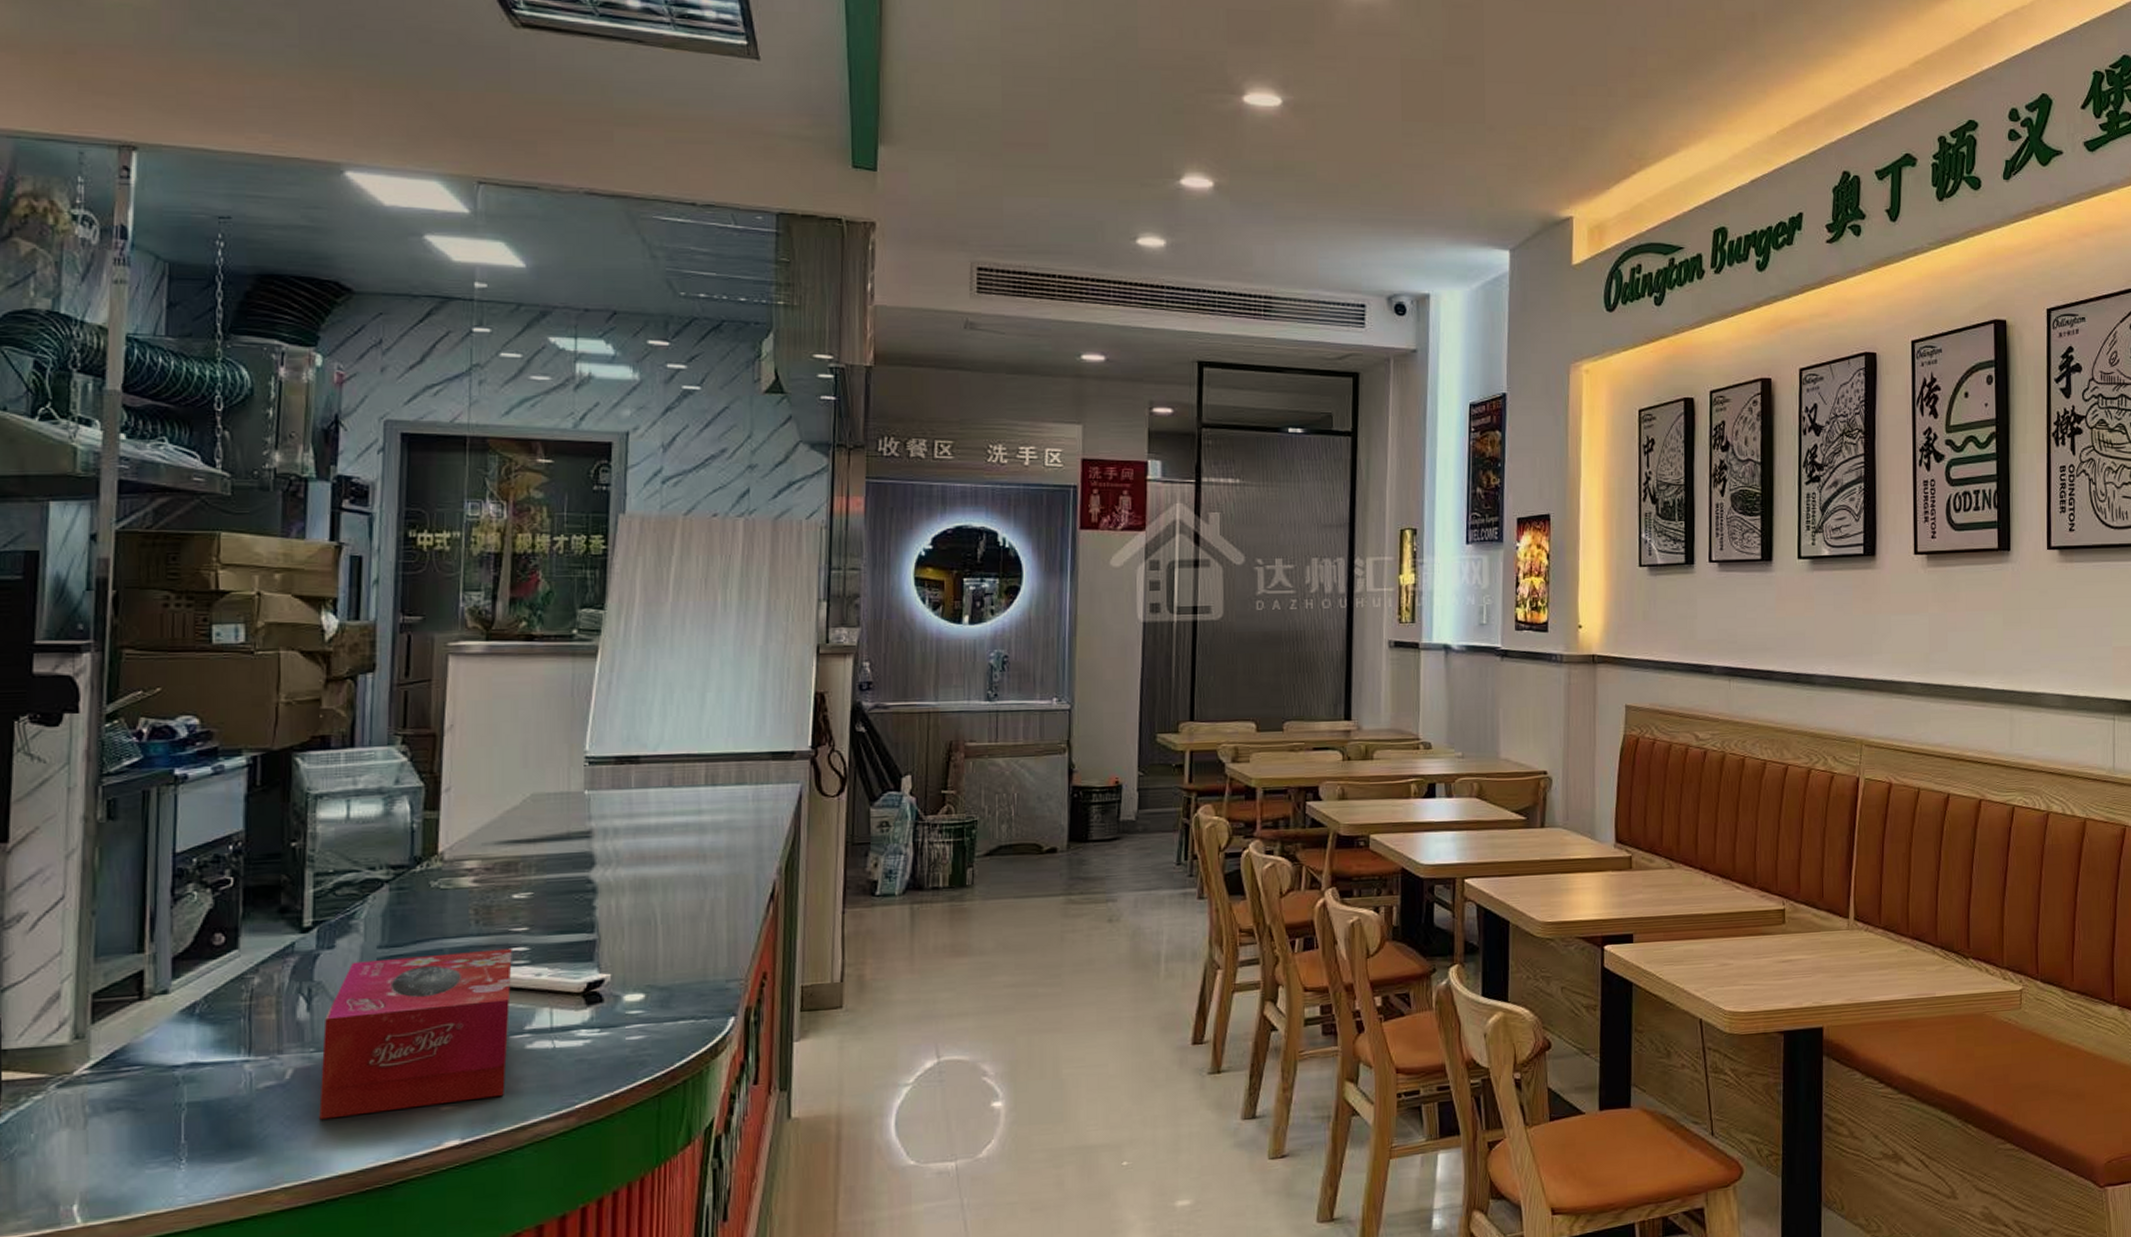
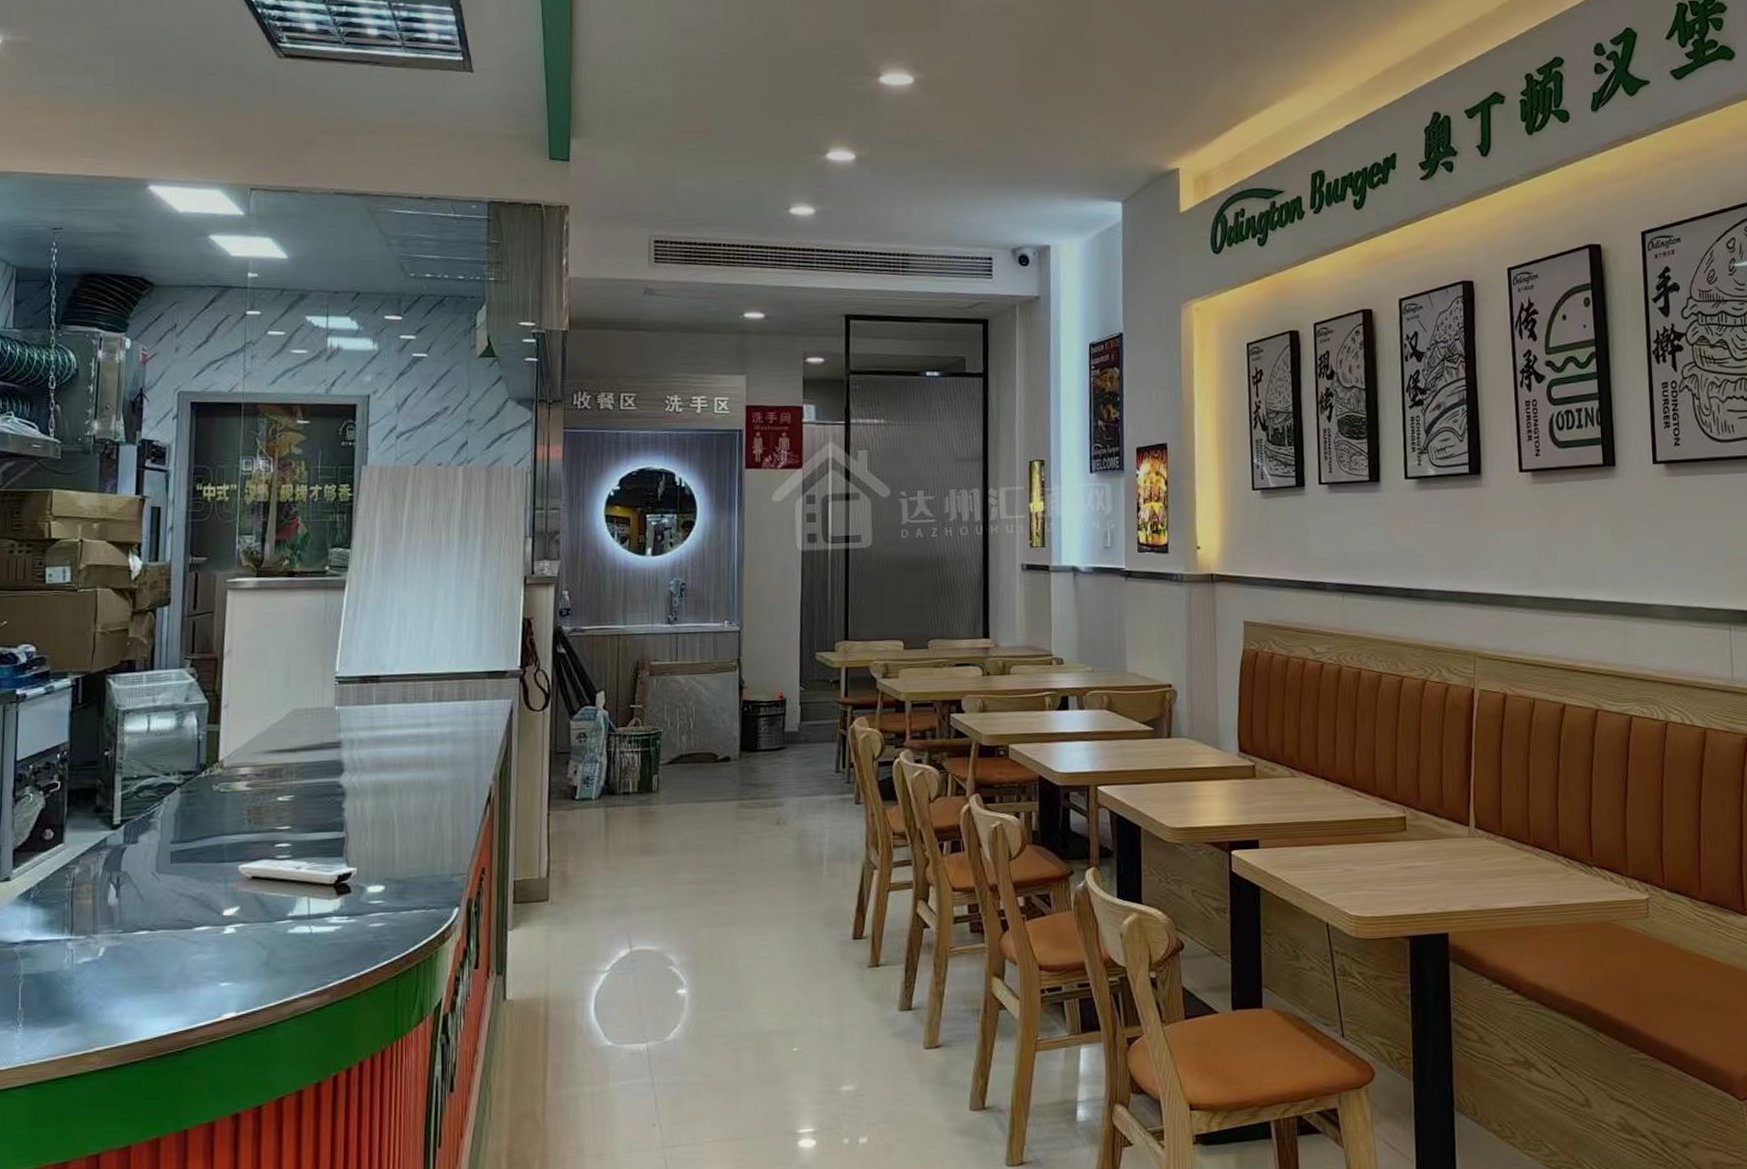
tissue box: present [319,948,512,1120] -> none [125,844,277,992]

